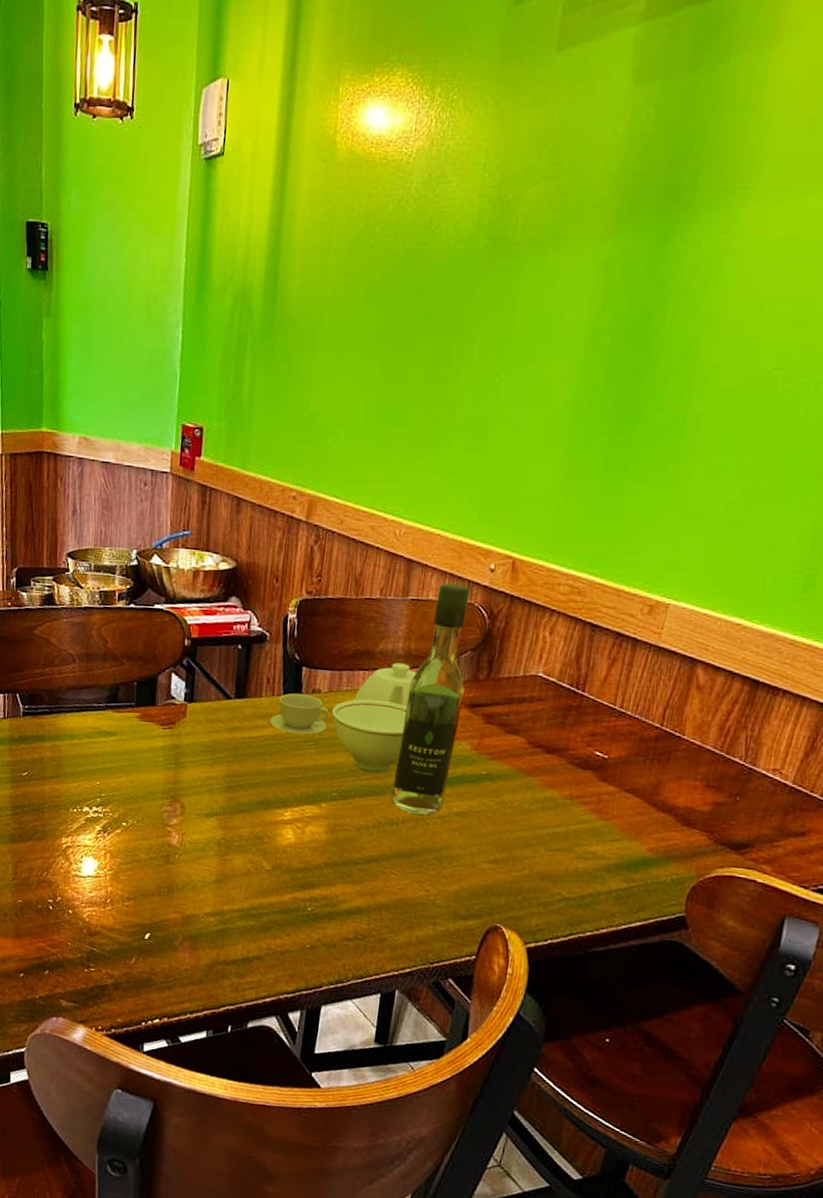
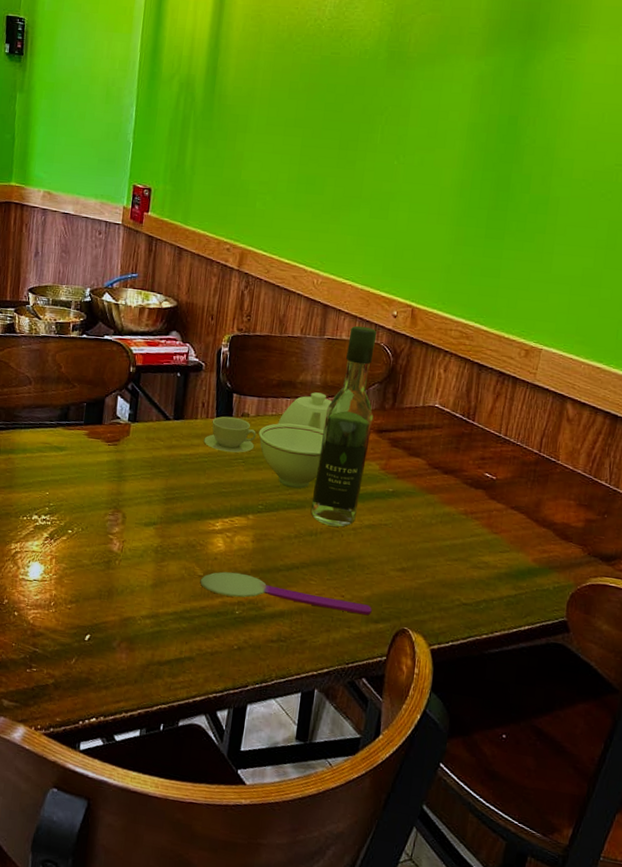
spoon: none [268,865,461,912] -> present [200,571,372,616]

